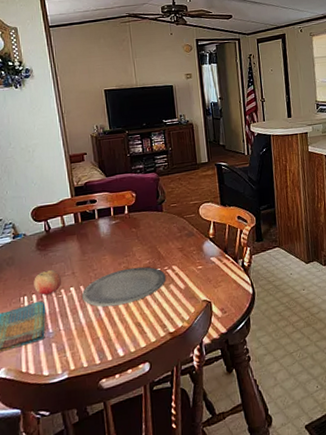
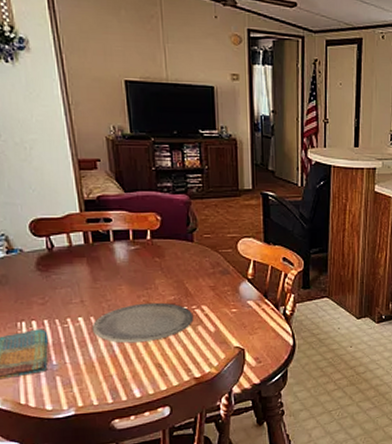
fruit: present [34,269,61,295] -> none [33,294,67,323]

